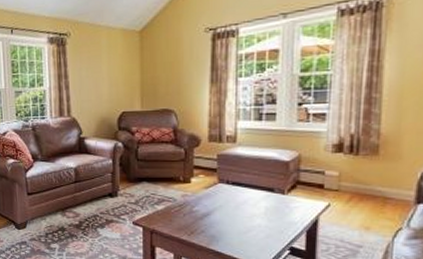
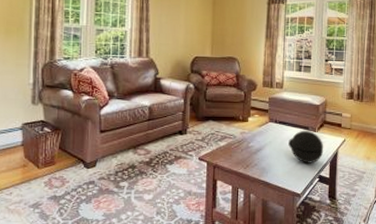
decorative orb: none [246,192,297,232] -> present [288,130,324,163]

